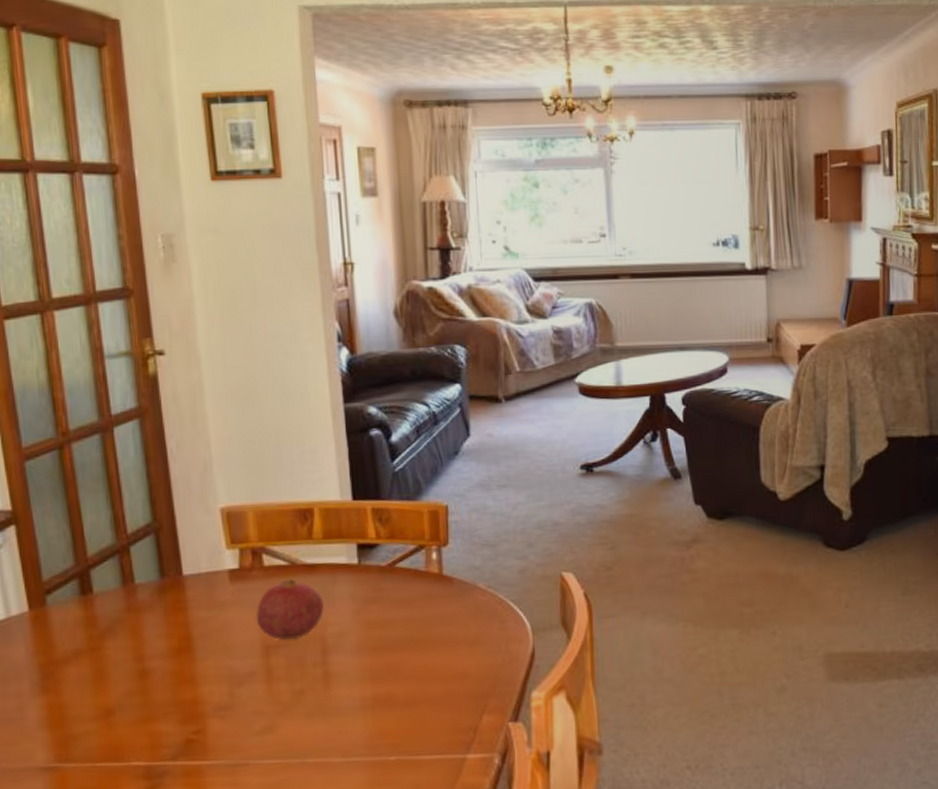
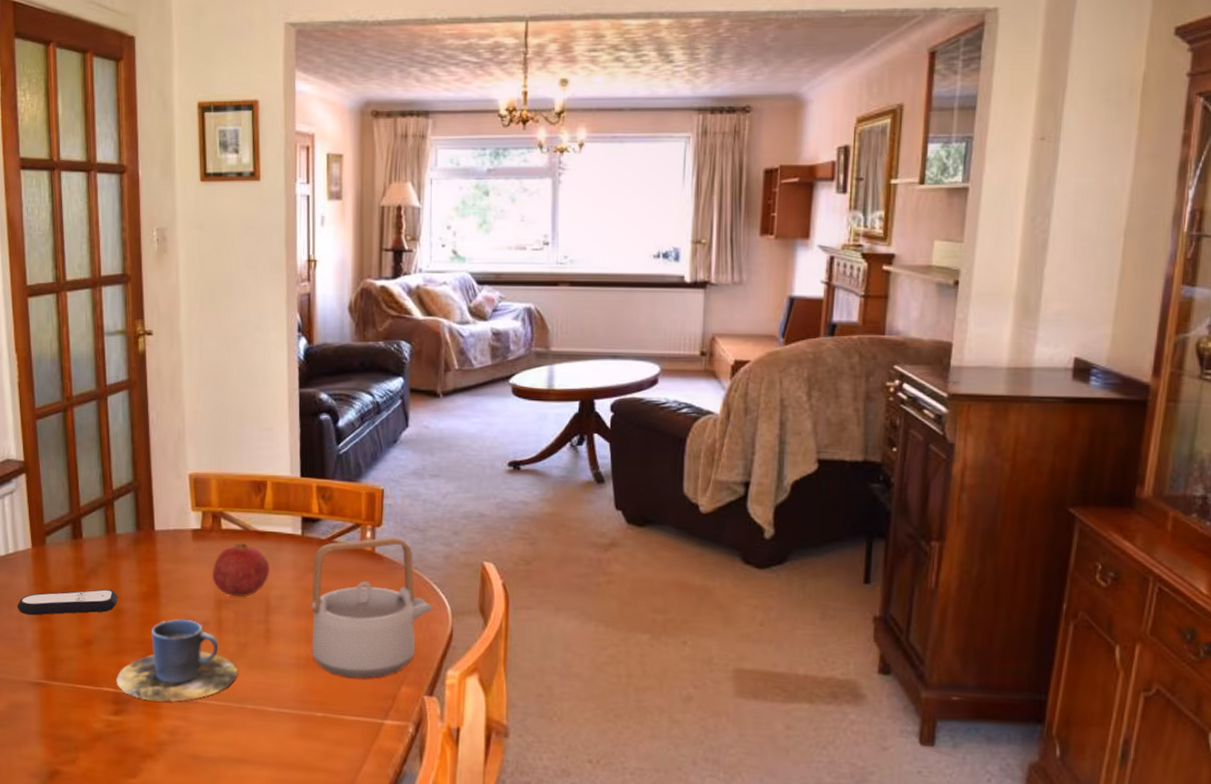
remote control: none [14,649,143,690] -> present [17,589,118,615]
cup: none [147,672,294,770] -> present [116,618,237,702]
teapot: none [373,555,512,714] -> present [311,536,433,679]

